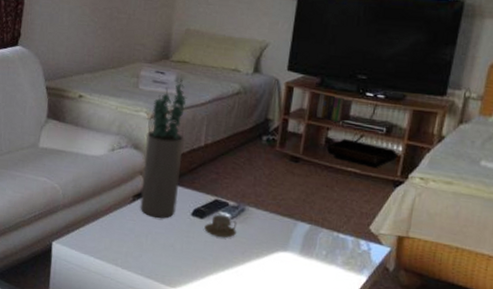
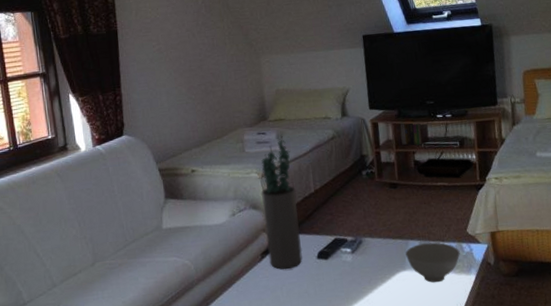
teacup: present [204,214,237,238] -> none [331,251,359,273]
bowl: none [291,228,355,274] -> present [405,242,460,283]

